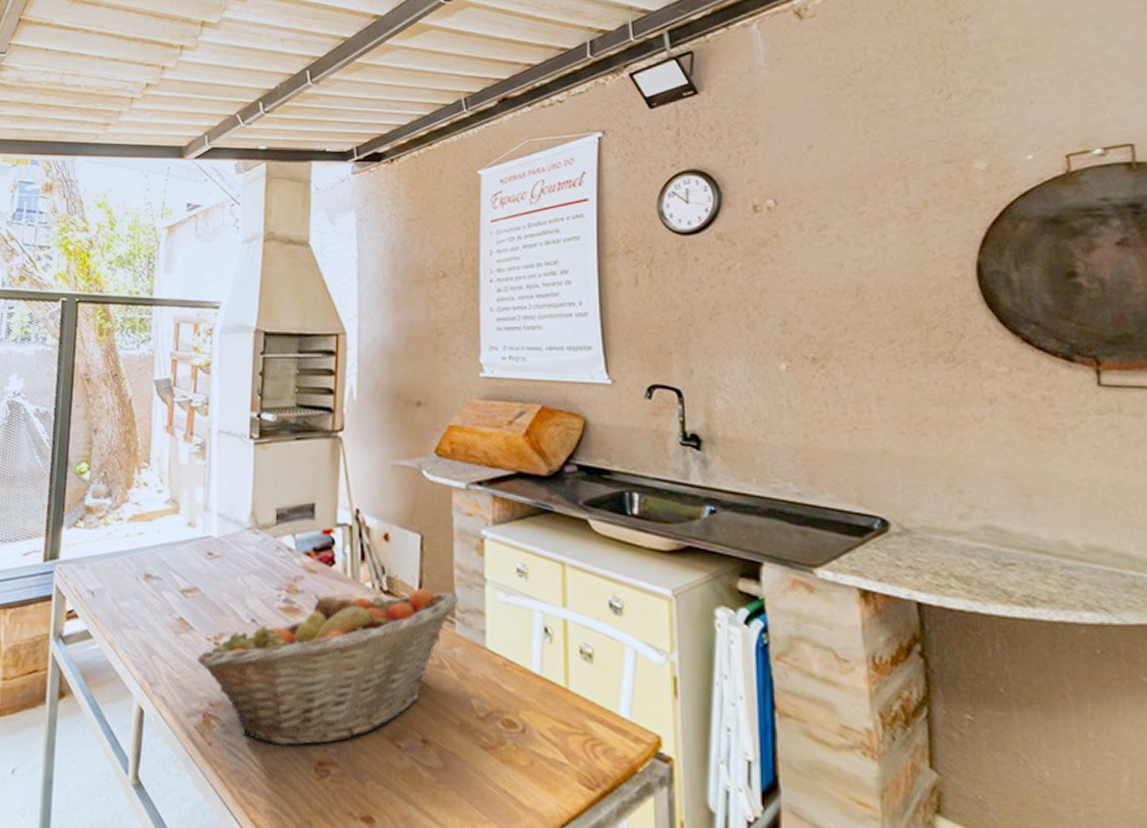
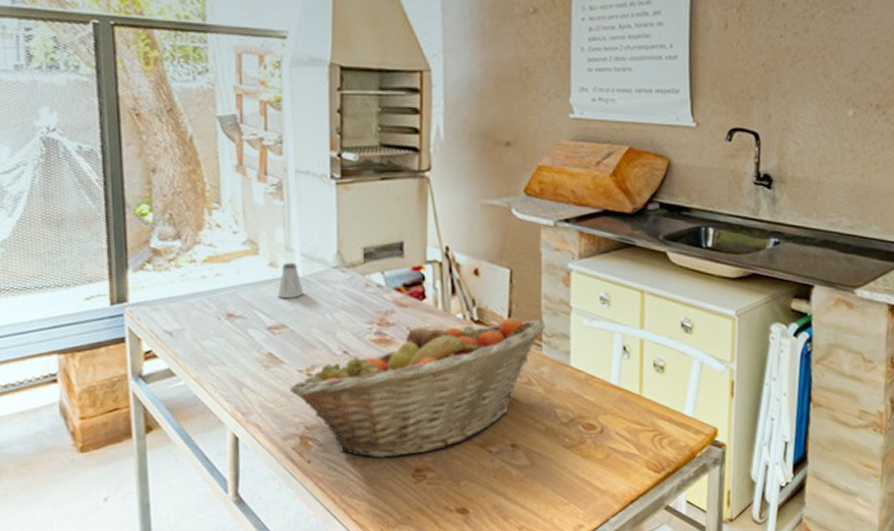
saltshaker: none [194,522,217,561] -> present [278,262,303,299]

